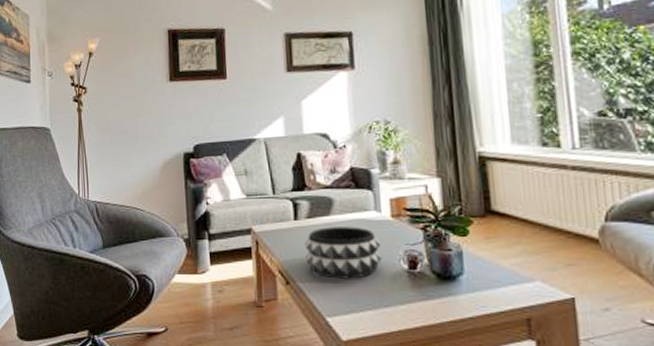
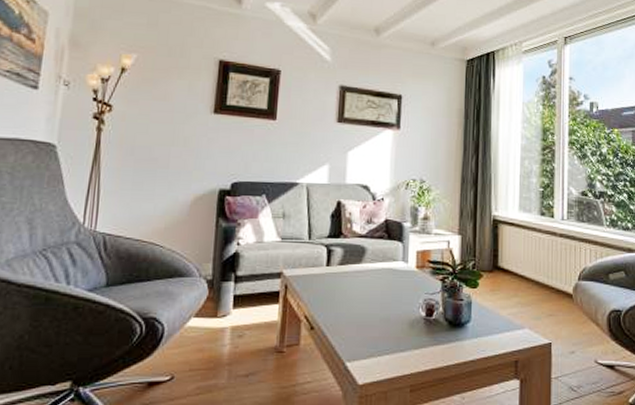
decorative bowl: present [305,226,382,279] -> none [333,274,404,325]

